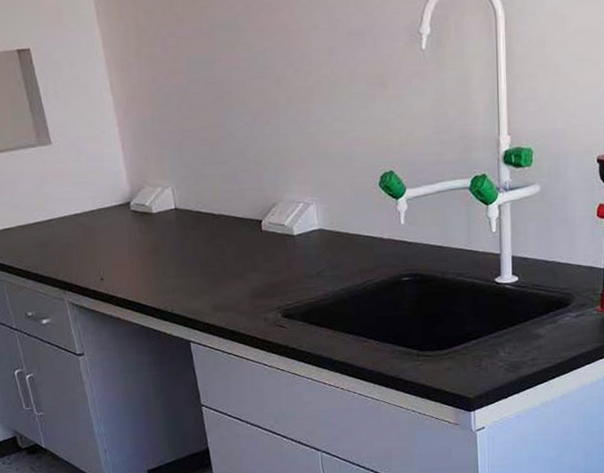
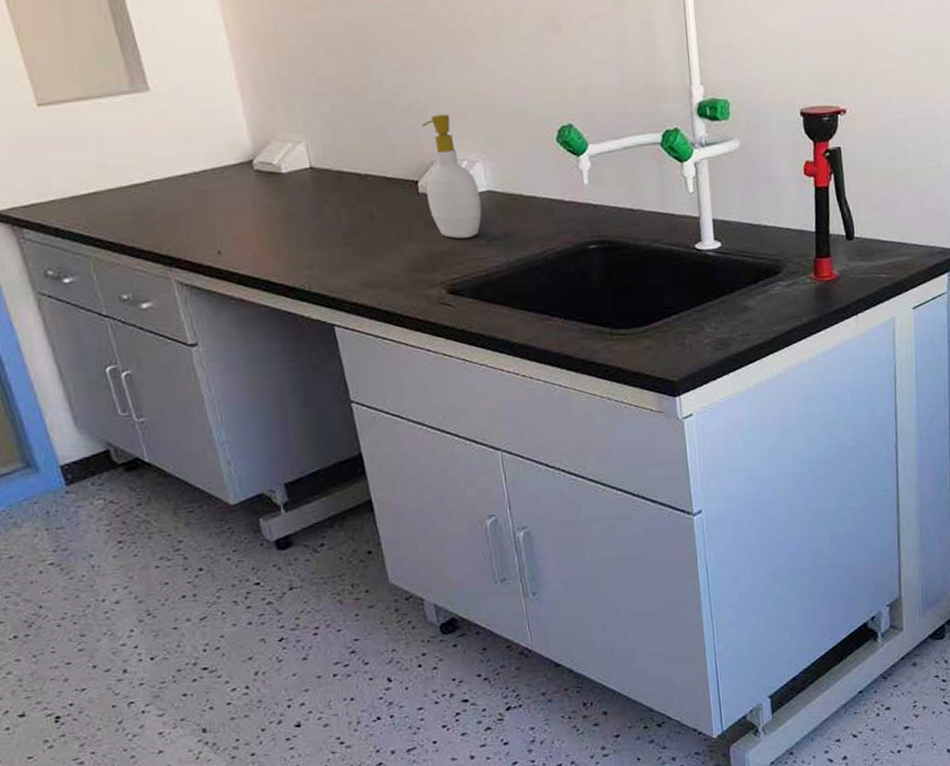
soap bottle: none [266,162,314,271] -> present [422,114,482,239]

